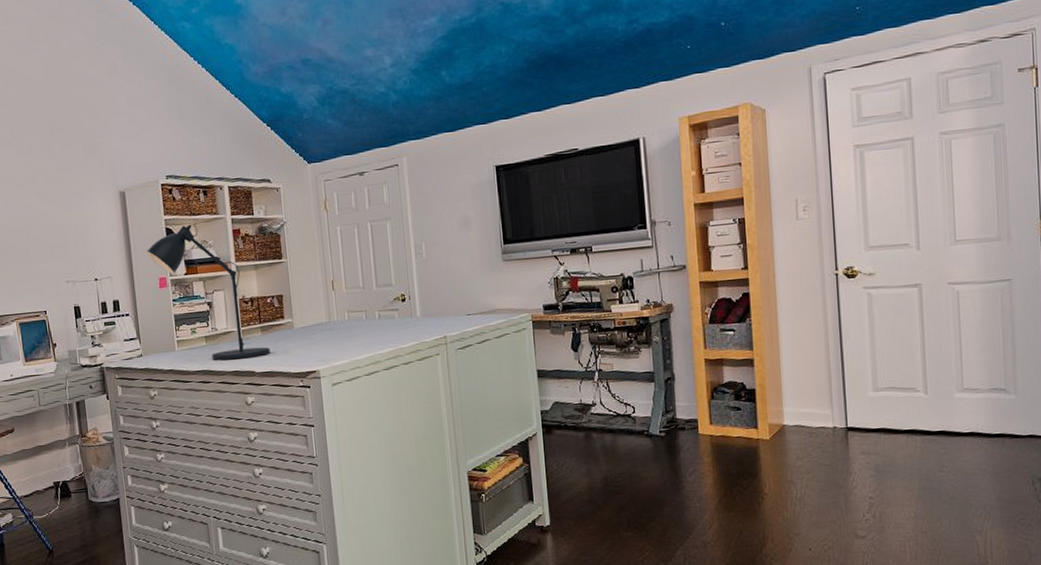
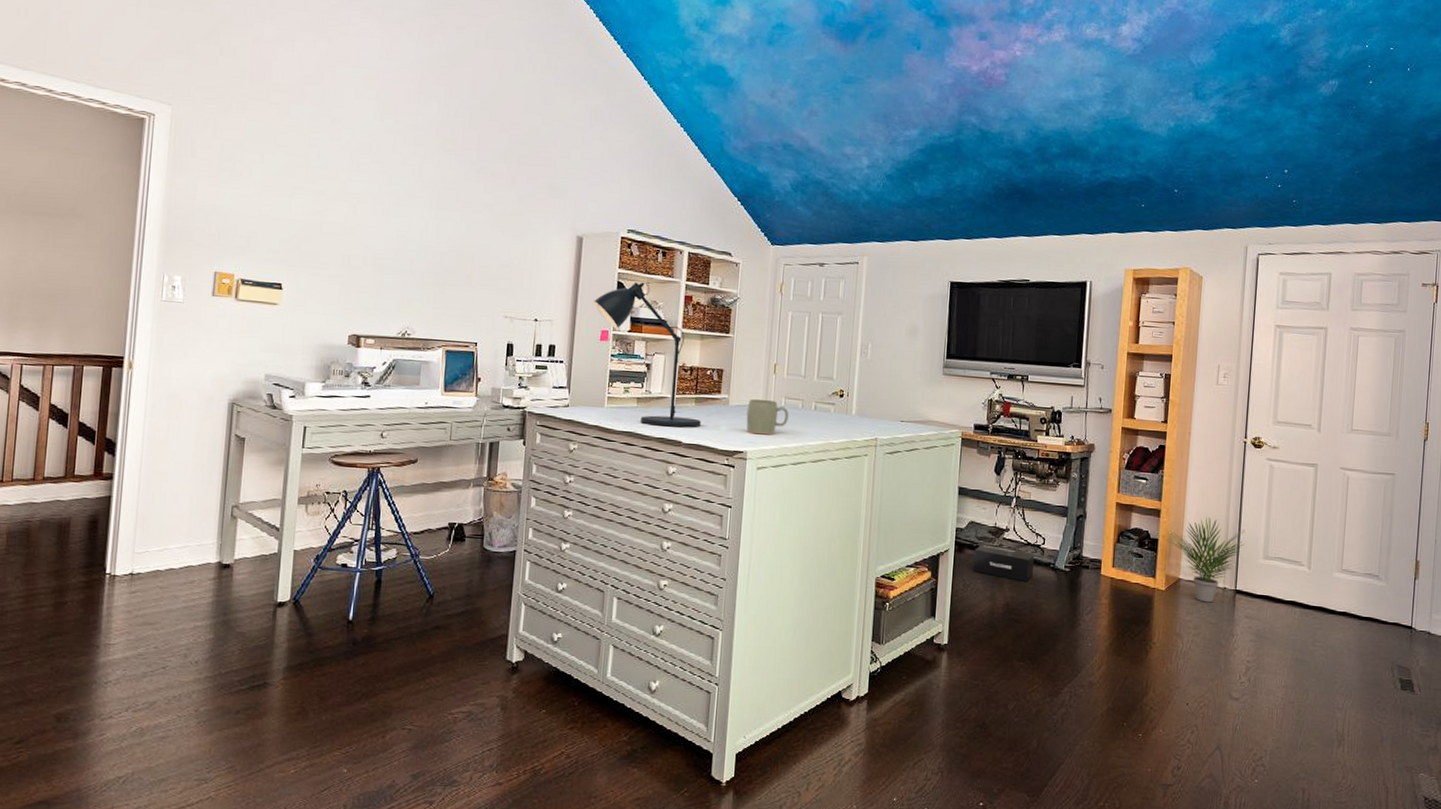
mug: none [312,317,355,352] -> present [746,399,789,435]
box: none [563,422,627,454] -> present [973,544,1034,583]
potted plant: none [765,358,850,445] -> present [1168,517,1246,603]

